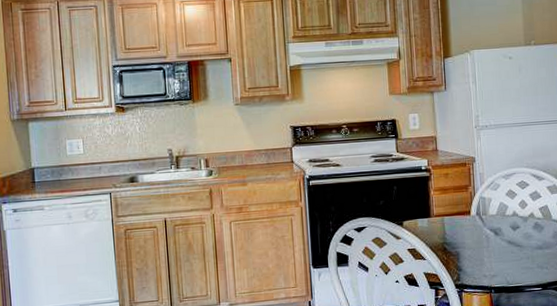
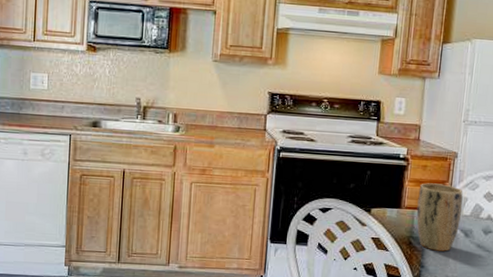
plant pot: none [444,188,488,253] -> present [416,183,463,252]

